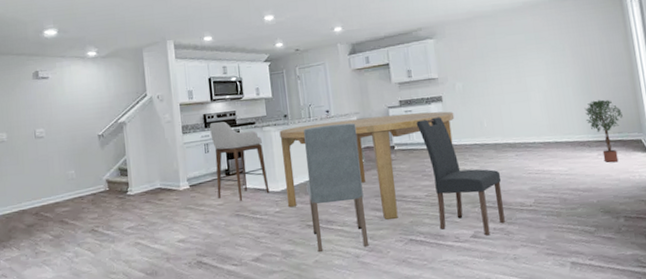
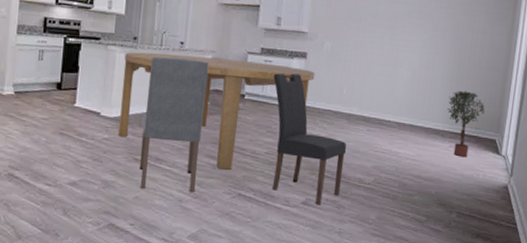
bar stool: present [210,122,270,202] -> none [44,29,104,121]

